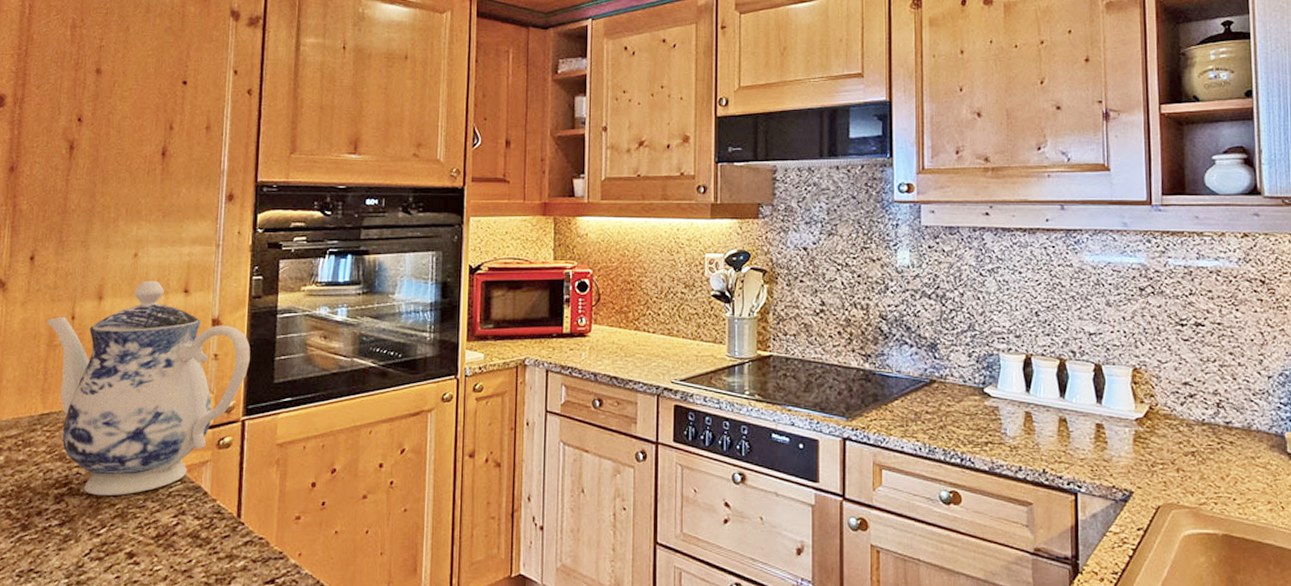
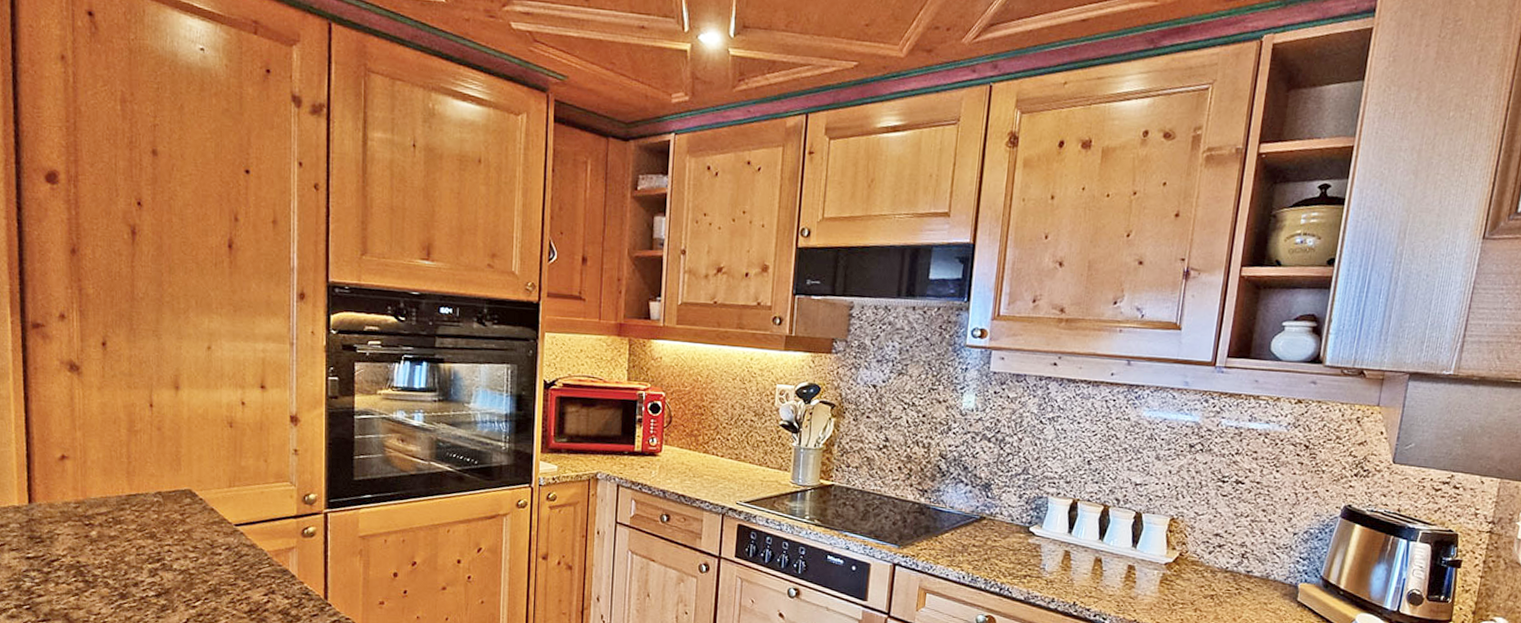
teapot: present [47,280,251,496] -> none [125,374,329,573]

